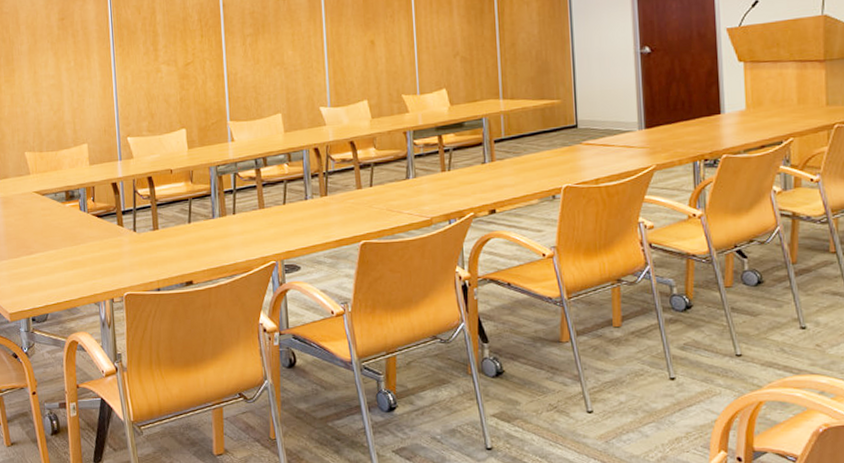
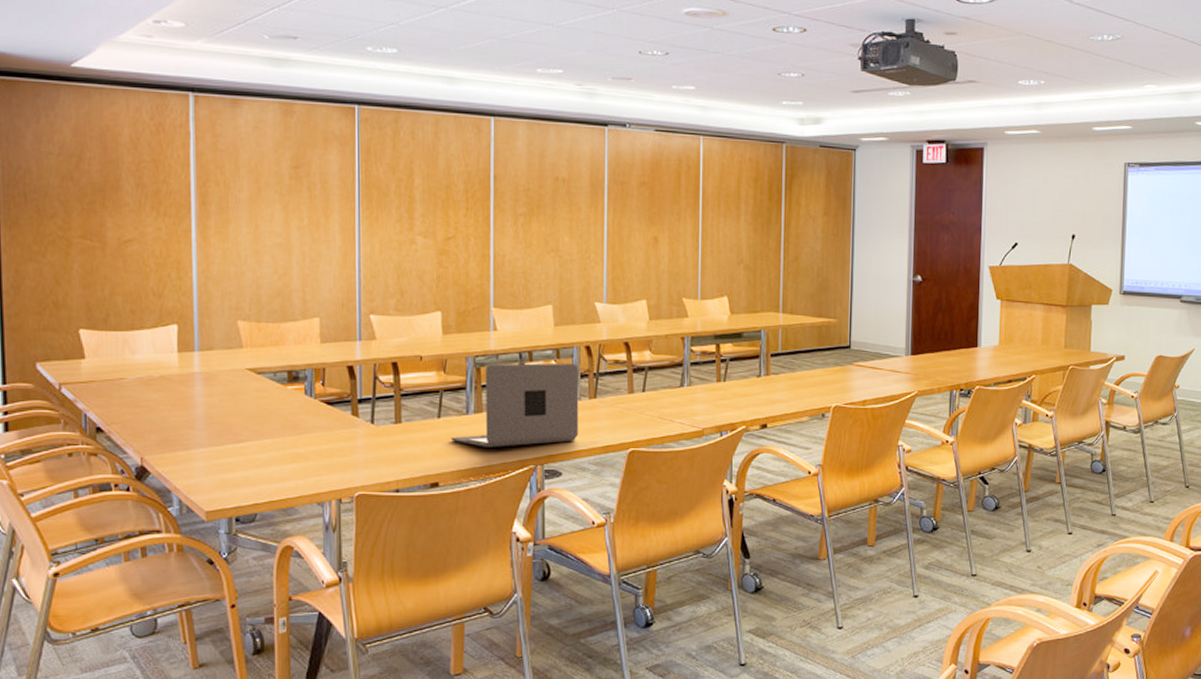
laptop: none [200,164,313,247] -> present [450,363,579,447]

